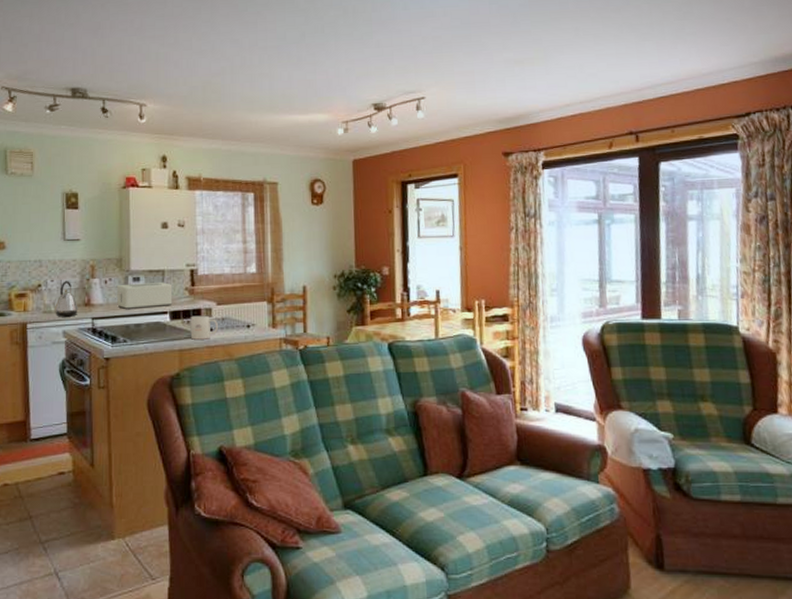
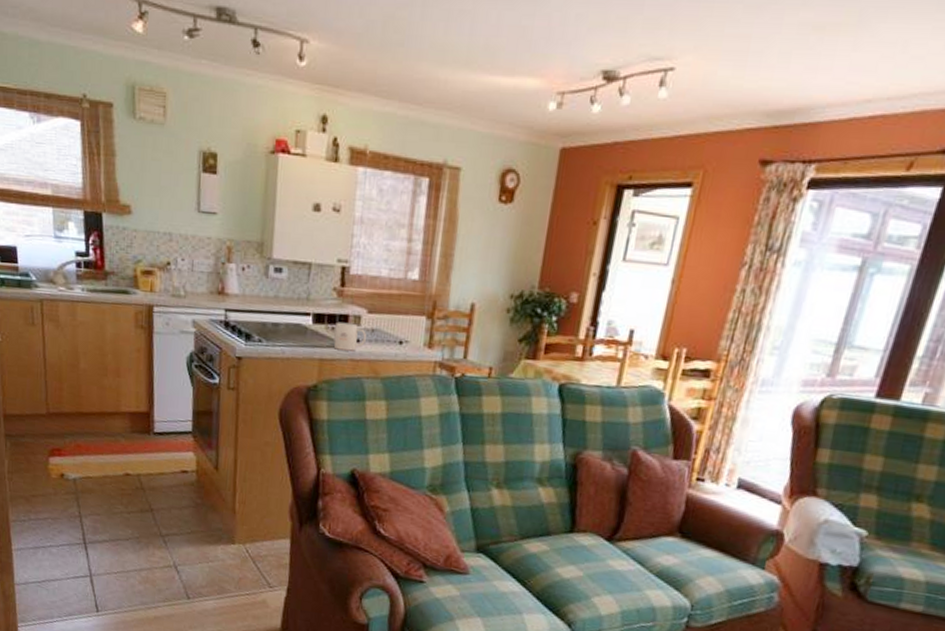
kettle: present [55,281,78,317] -> none [184,262,211,305]
toaster: present [116,282,173,310] -> none [254,274,319,308]

